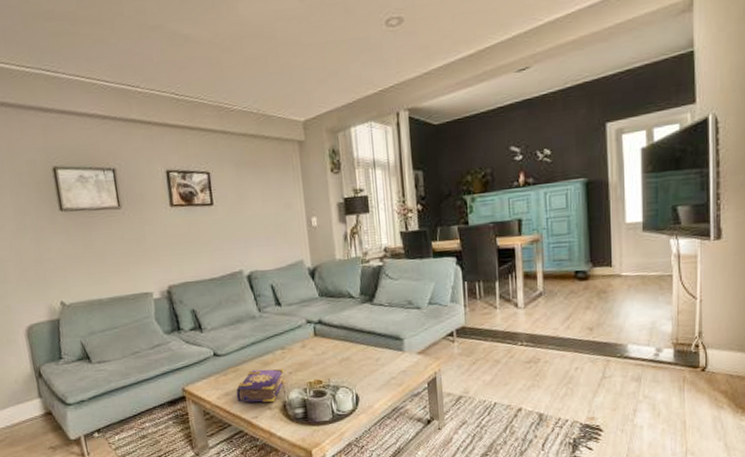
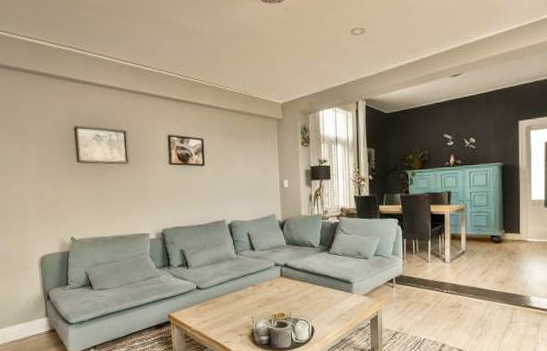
book: present [236,369,285,403] -> none [213,302,254,330]

